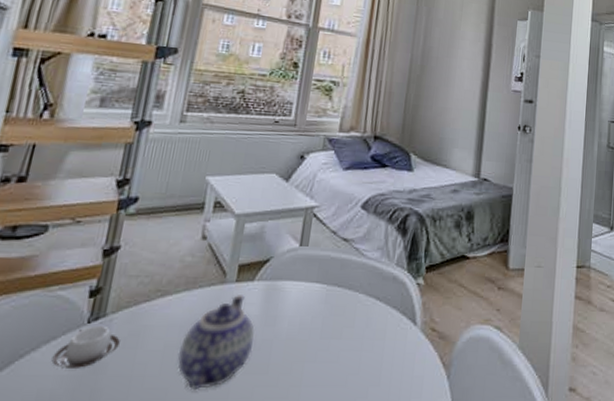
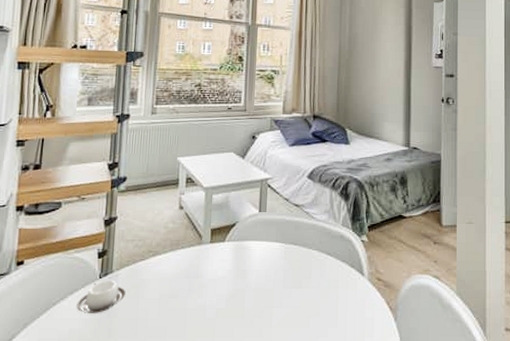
teapot: present [177,295,255,391] -> none [171,253,230,330]

